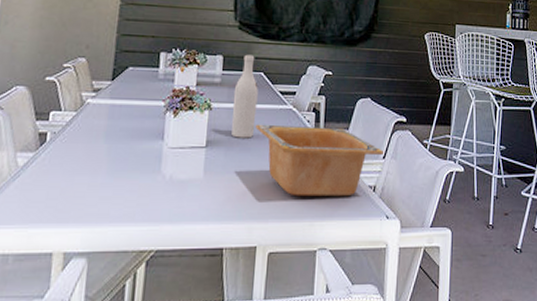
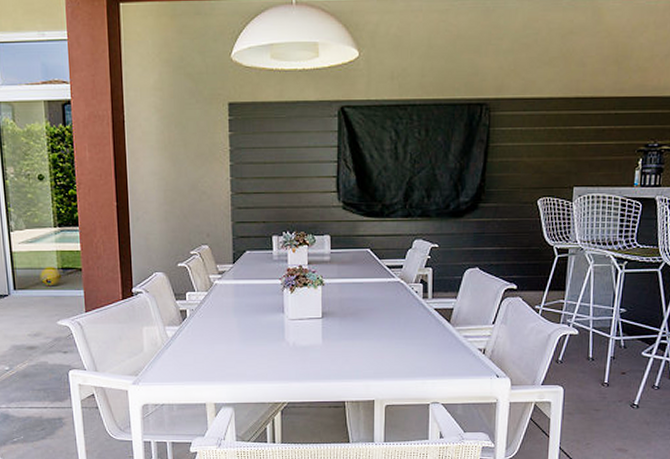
wine bottle: present [231,54,258,138] -> none [343,233,366,309]
serving bowl: present [255,124,385,197] -> none [366,296,494,359]

